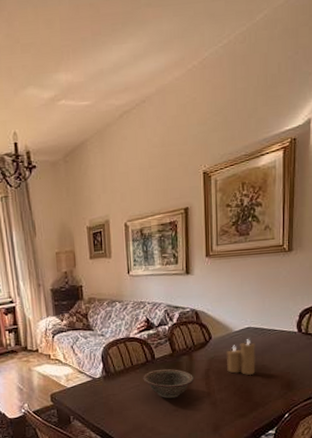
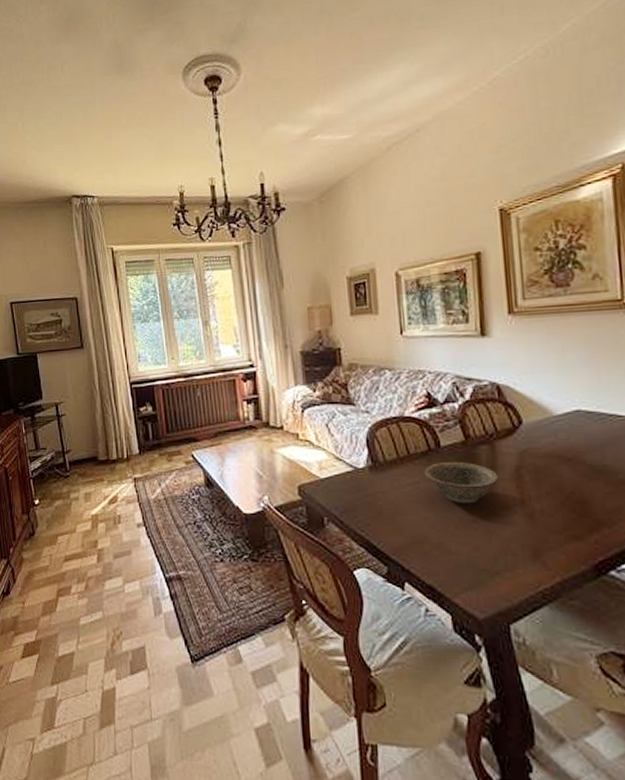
candle: present [227,339,256,376] -> none [546,427,593,480]

